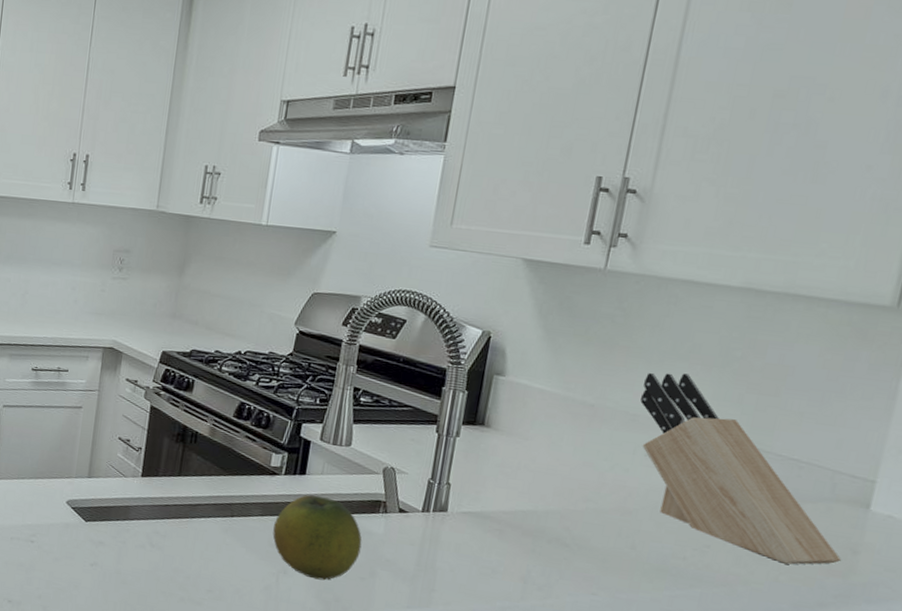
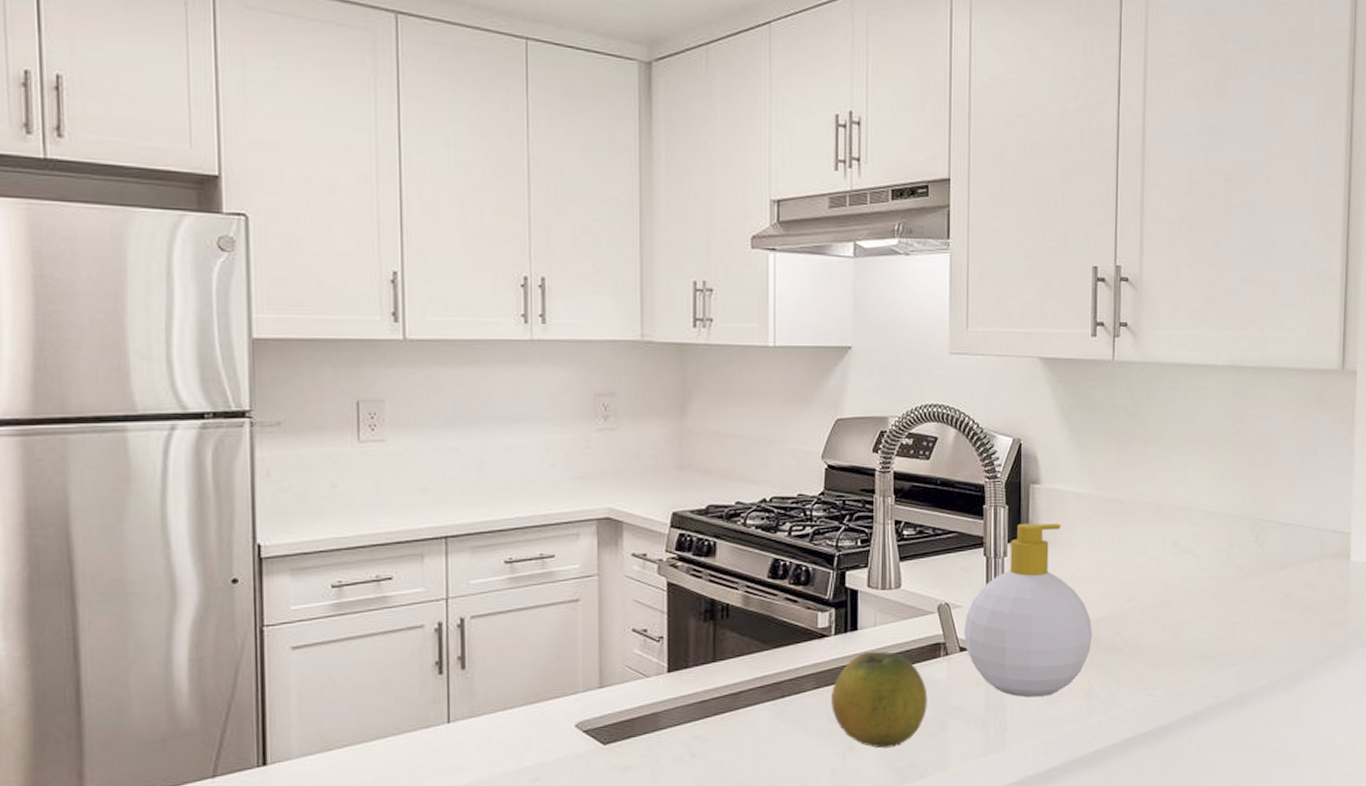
soap bottle: none [404,409,539,571] -> present [964,523,1092,698]
knife block: present [640,373,841,565] -> none [1162,456,1337,626]

